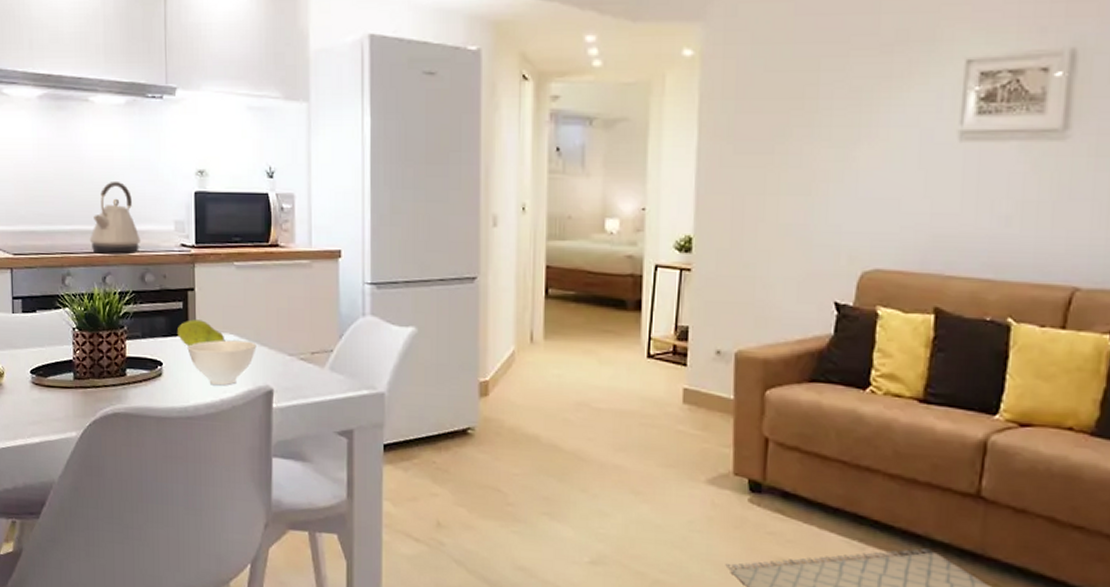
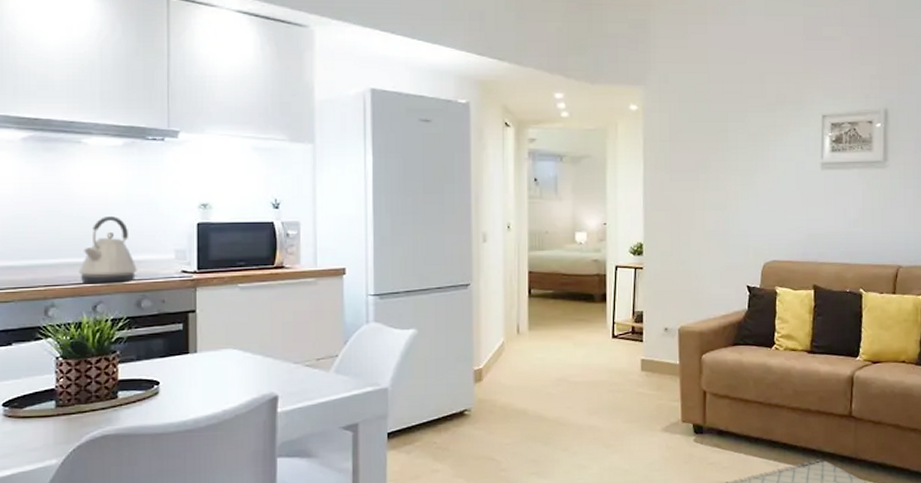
fruit: present [176,319,225,347] -> none [175,339,228,364]
bowl: present [187,340,257,386] -> none [187,354,261,398]

